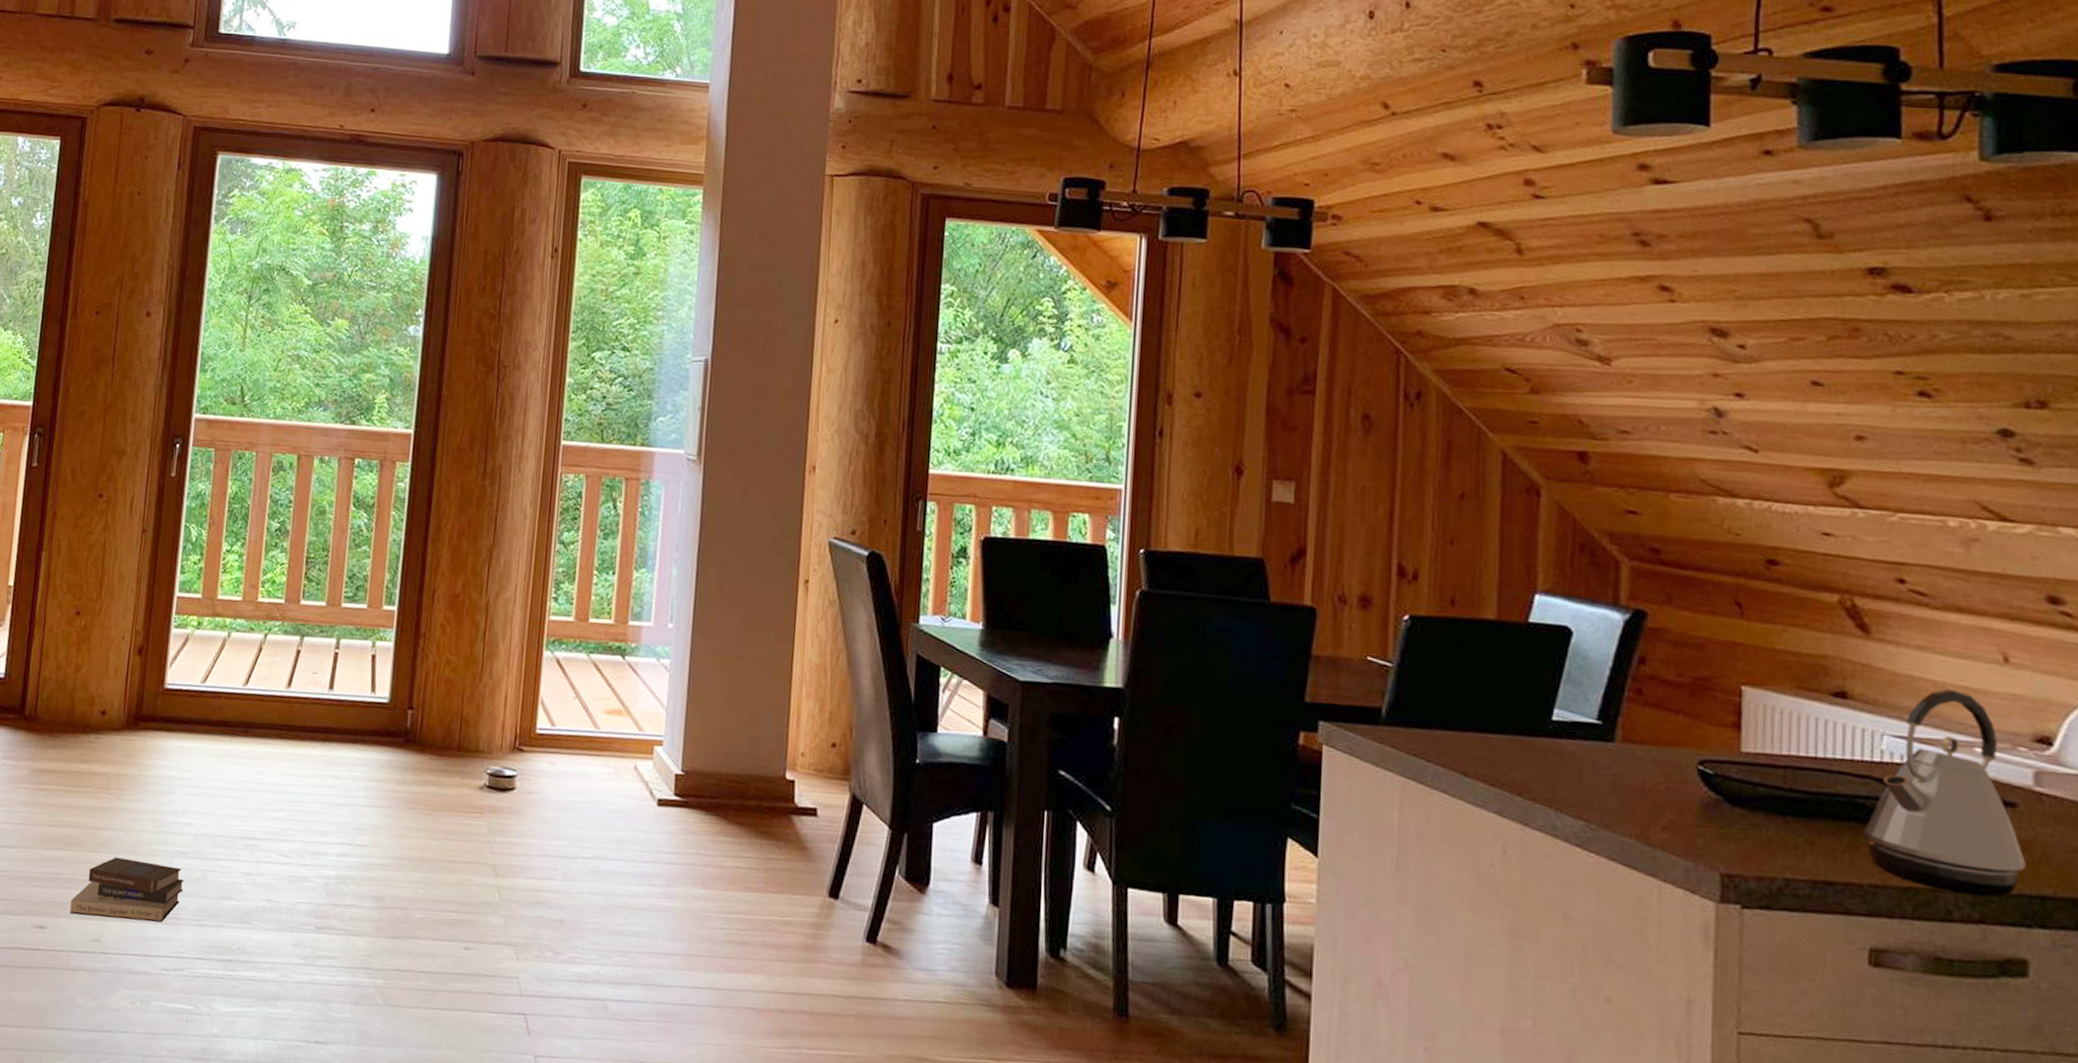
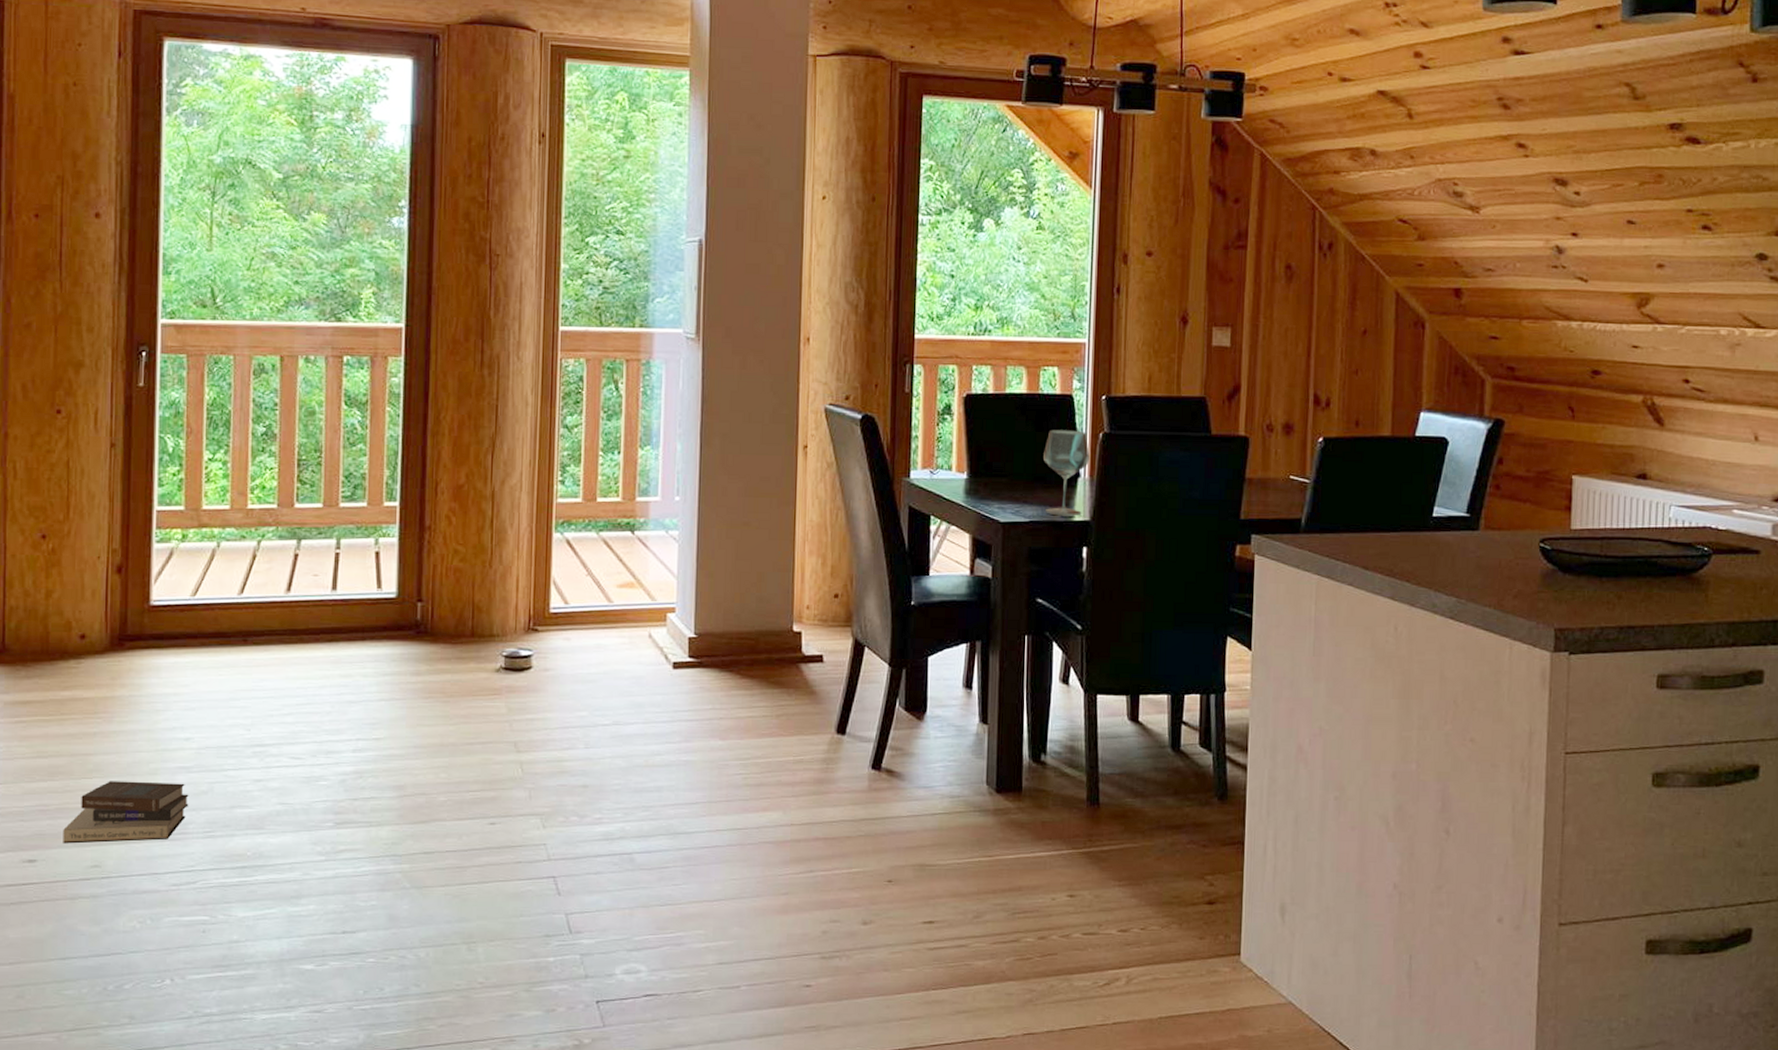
wine glass: none [1070,582,1125,682] -> present [1044,429,1090,517]
kettle: present [1864,688,2026,897] -> none [1656,465,1764,625]

